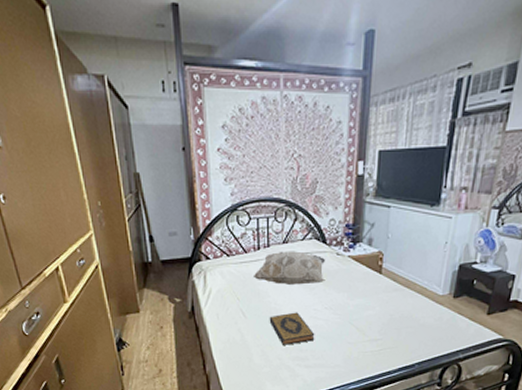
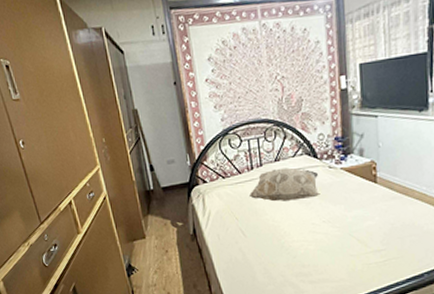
hardback book: present [269,312,315,345] -> none [268,228,316,262]

